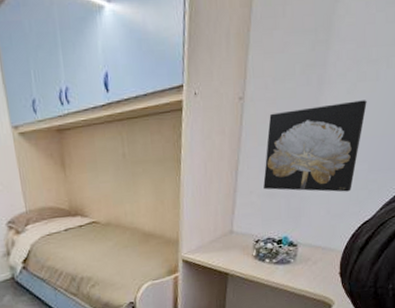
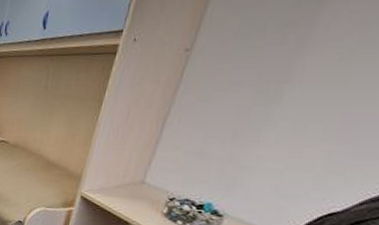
wall art: present [263,100,367,192] -> none [193,69,369,173]

